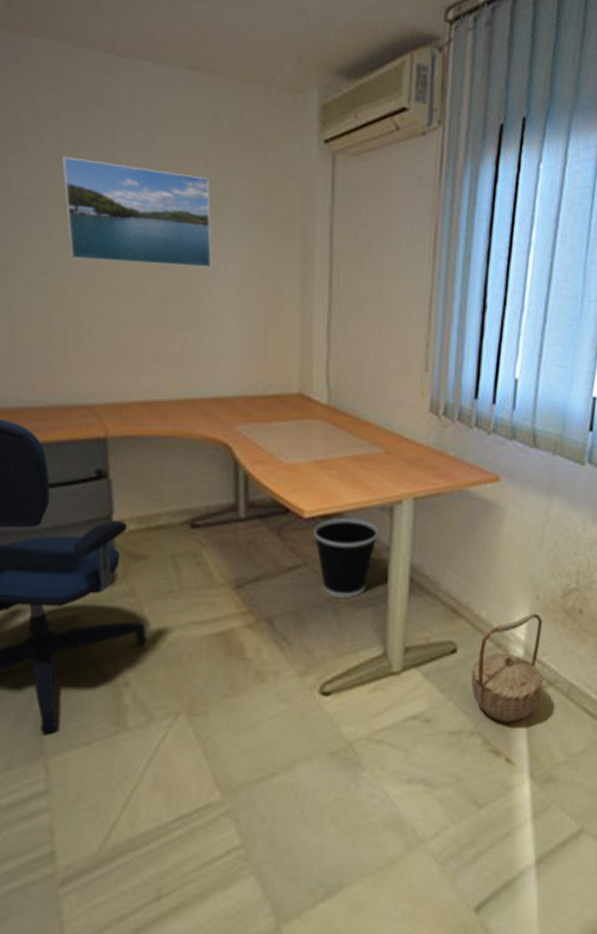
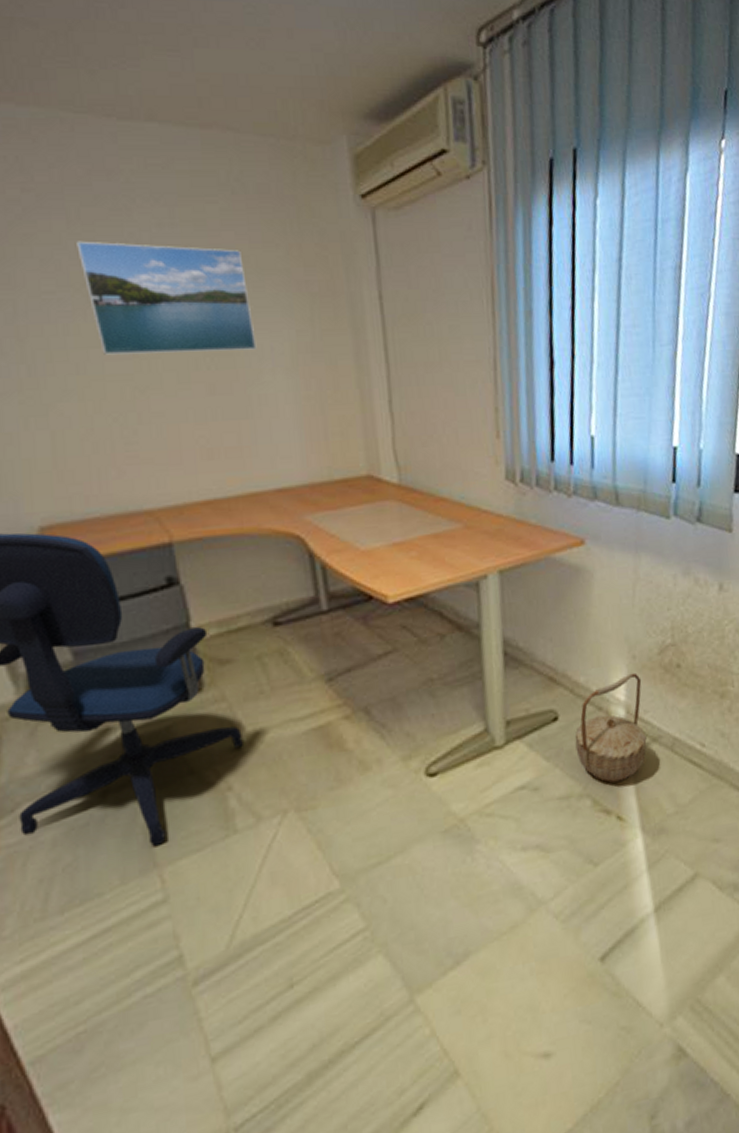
wastebasket: present [312,517,379,598] -> none [399,597,468,680]

